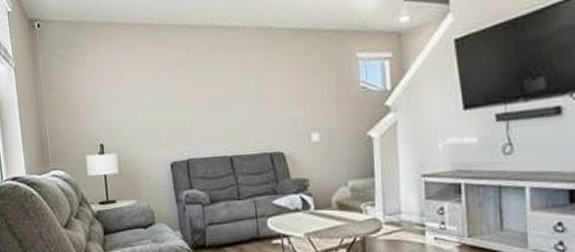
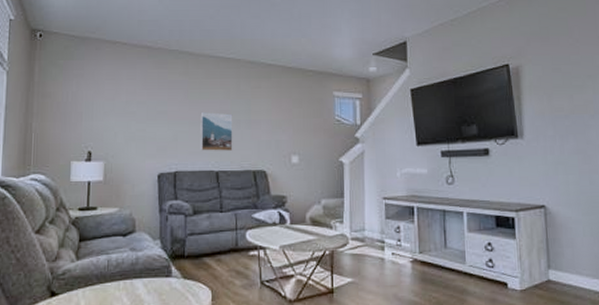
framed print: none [207,90,246,136] -> present [200,111,233,151]

